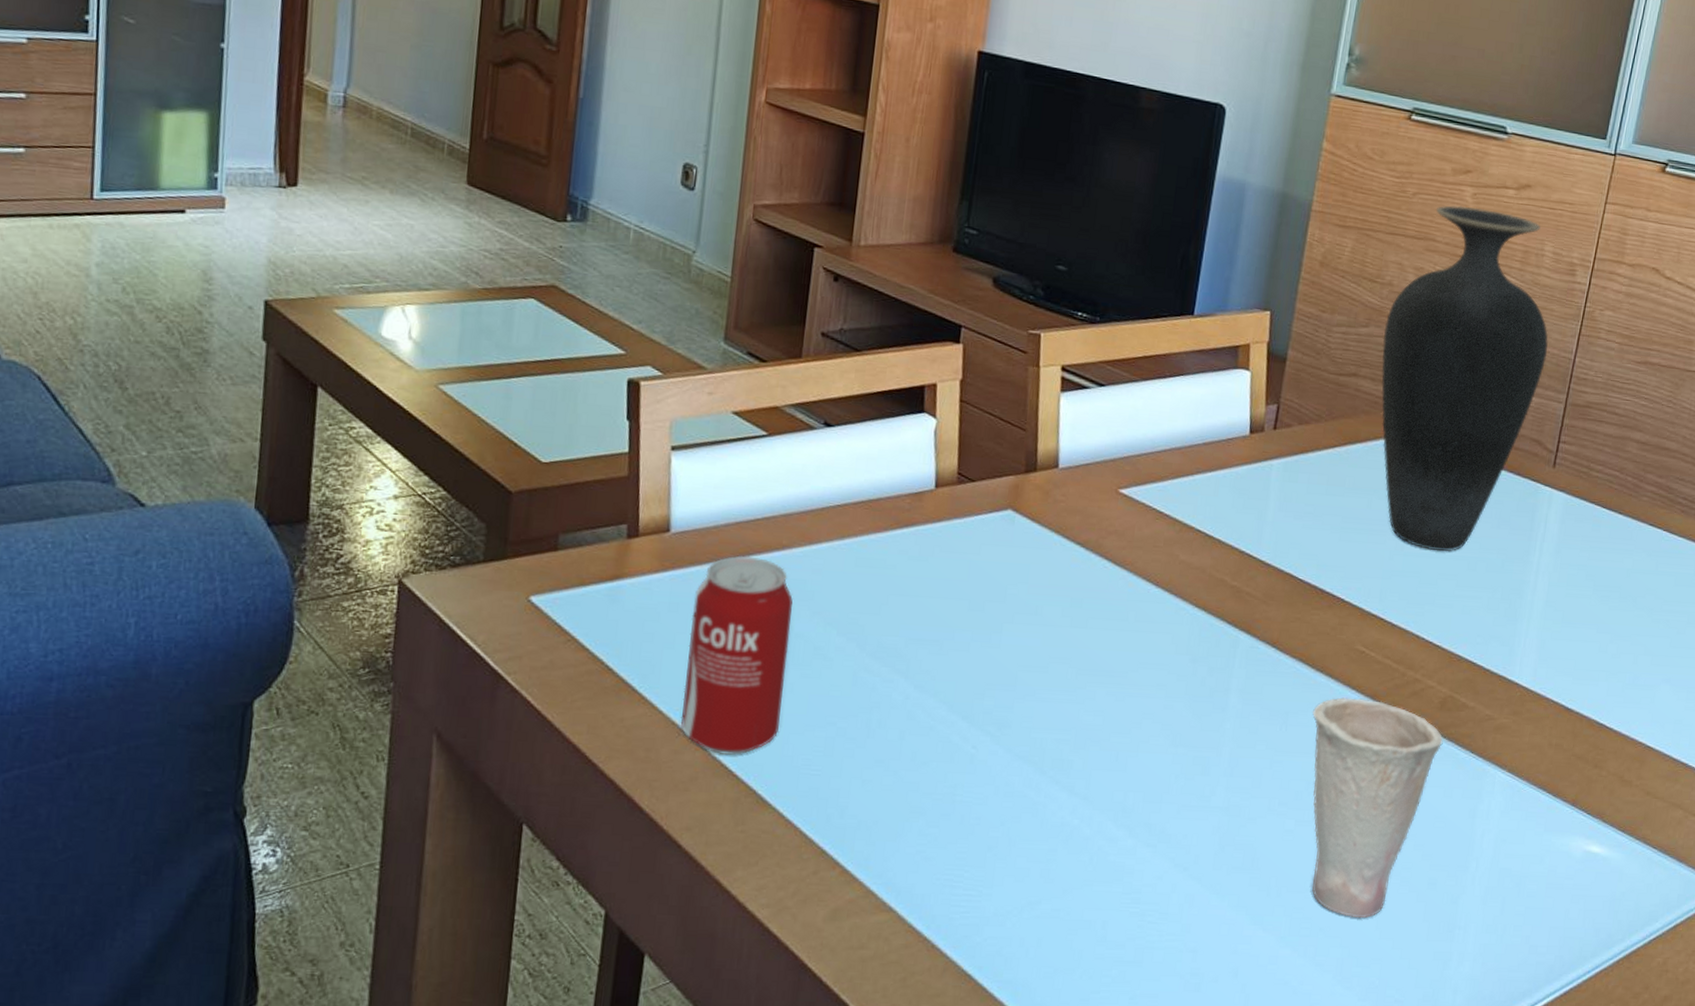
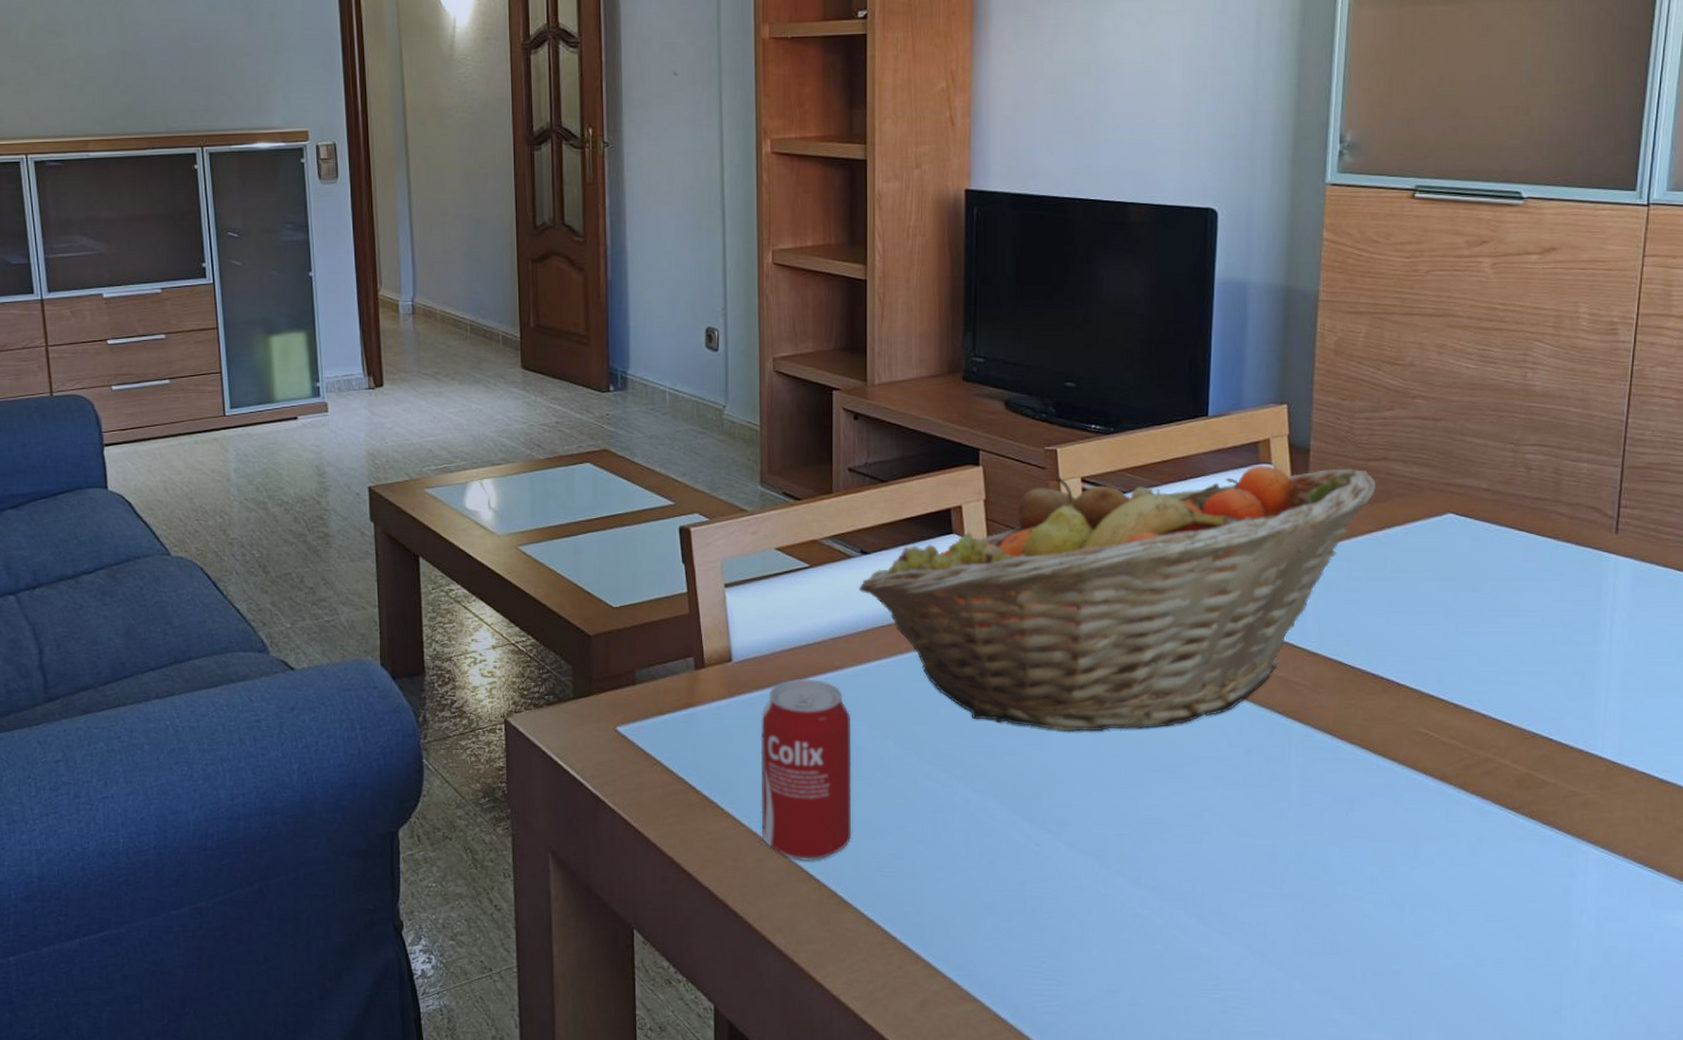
fruit basket: none [817,361,1344,632] -> present [858,465,1376,733]
cup: present [1312,697,1443,918] -> none [1378,780,1525,1000]
vase: present [1381,205,1548,552] -> none [1410,277,1595,628]

